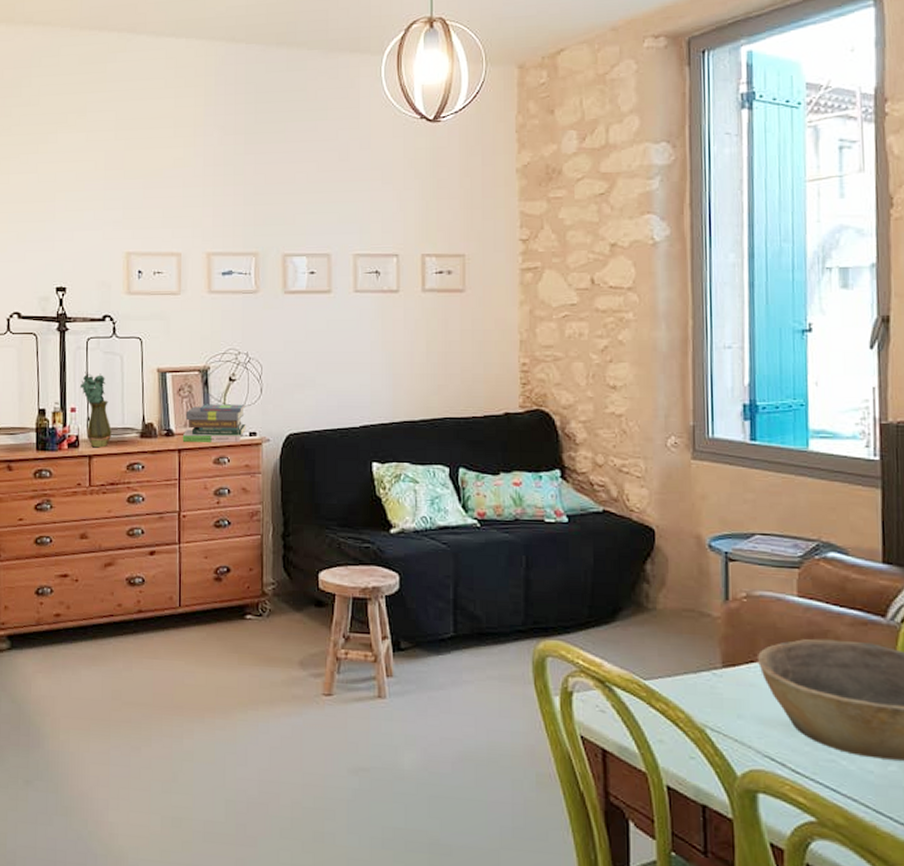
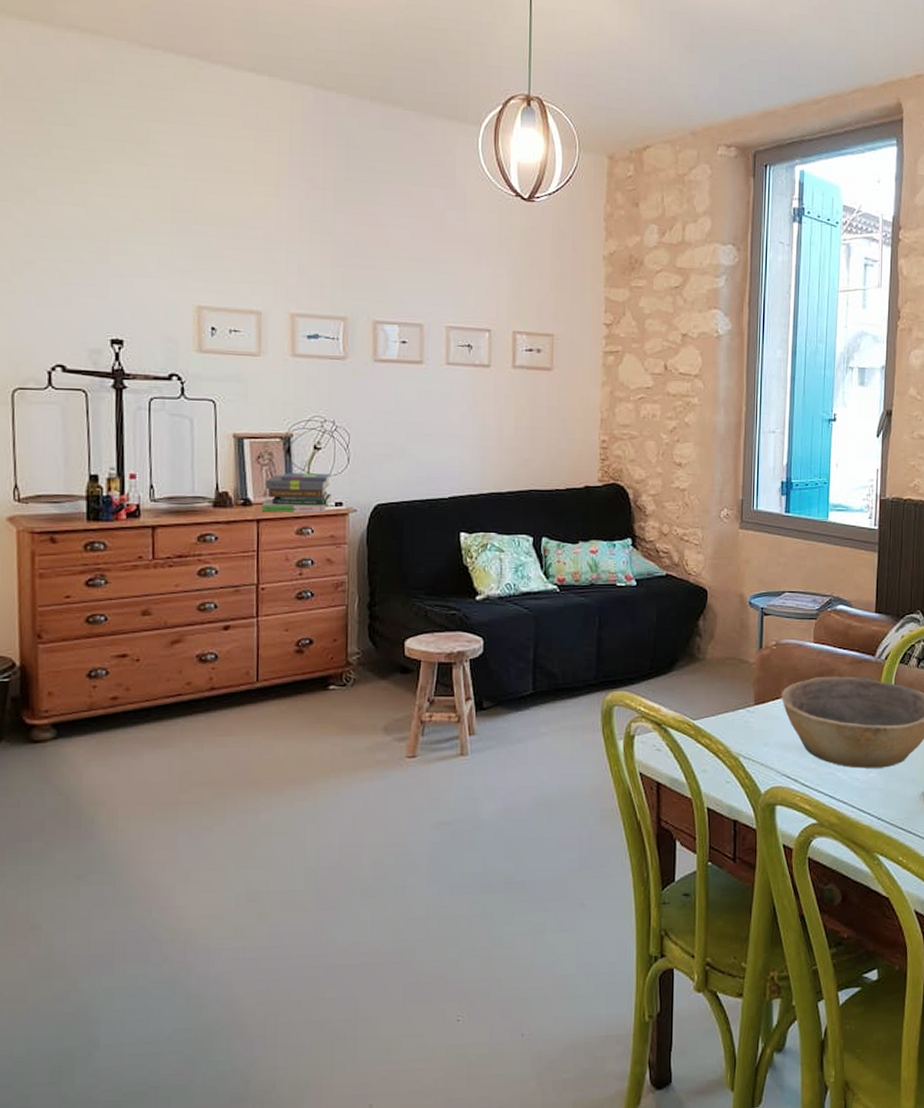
vase: present [80,371,112,448] -> none [142,434,179,518]

